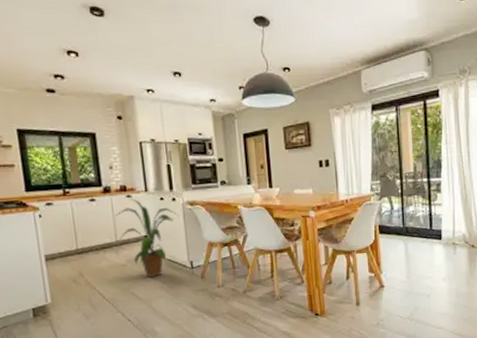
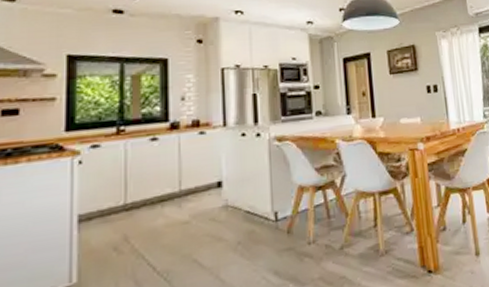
house plant: present [115,198,179,278] -> none [181,135,263,238]

